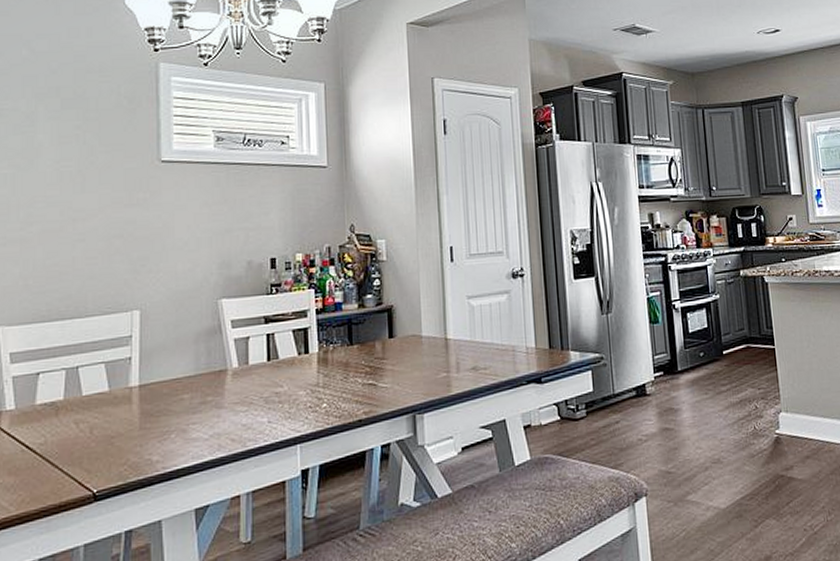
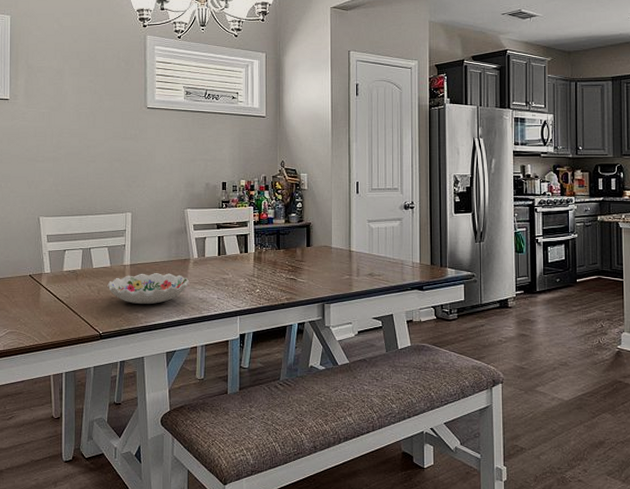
decorative bowl: none [104,392,228,443] -> present [107,273,190,305]

